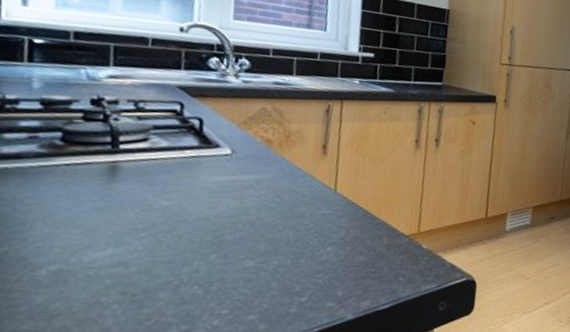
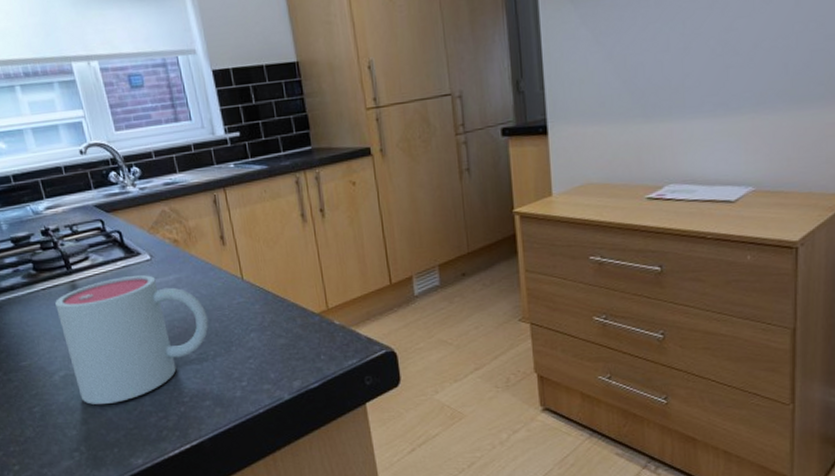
mug: none [71,167,282,310] -> present [55,275,209,404]

